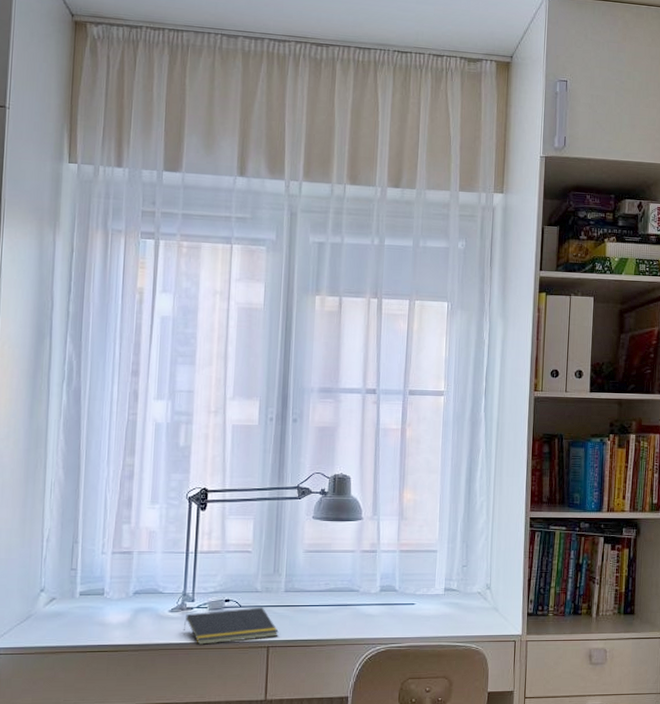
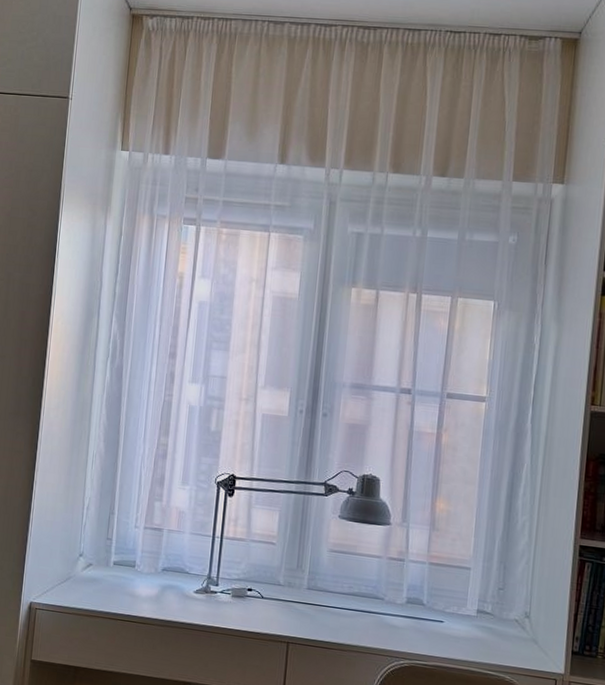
notepad: present [183,607,279,646] -> none [206,597,299,634]

